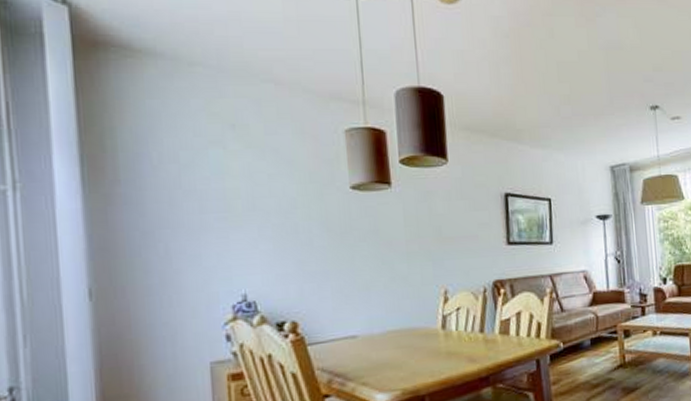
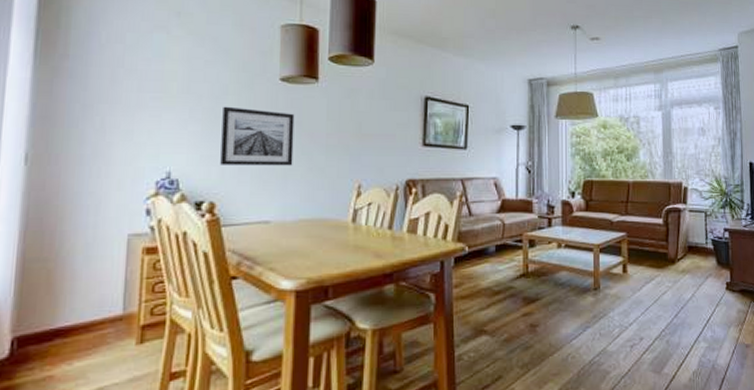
wall art: none [293,220,374,283] -> present [220,106,295,166]

